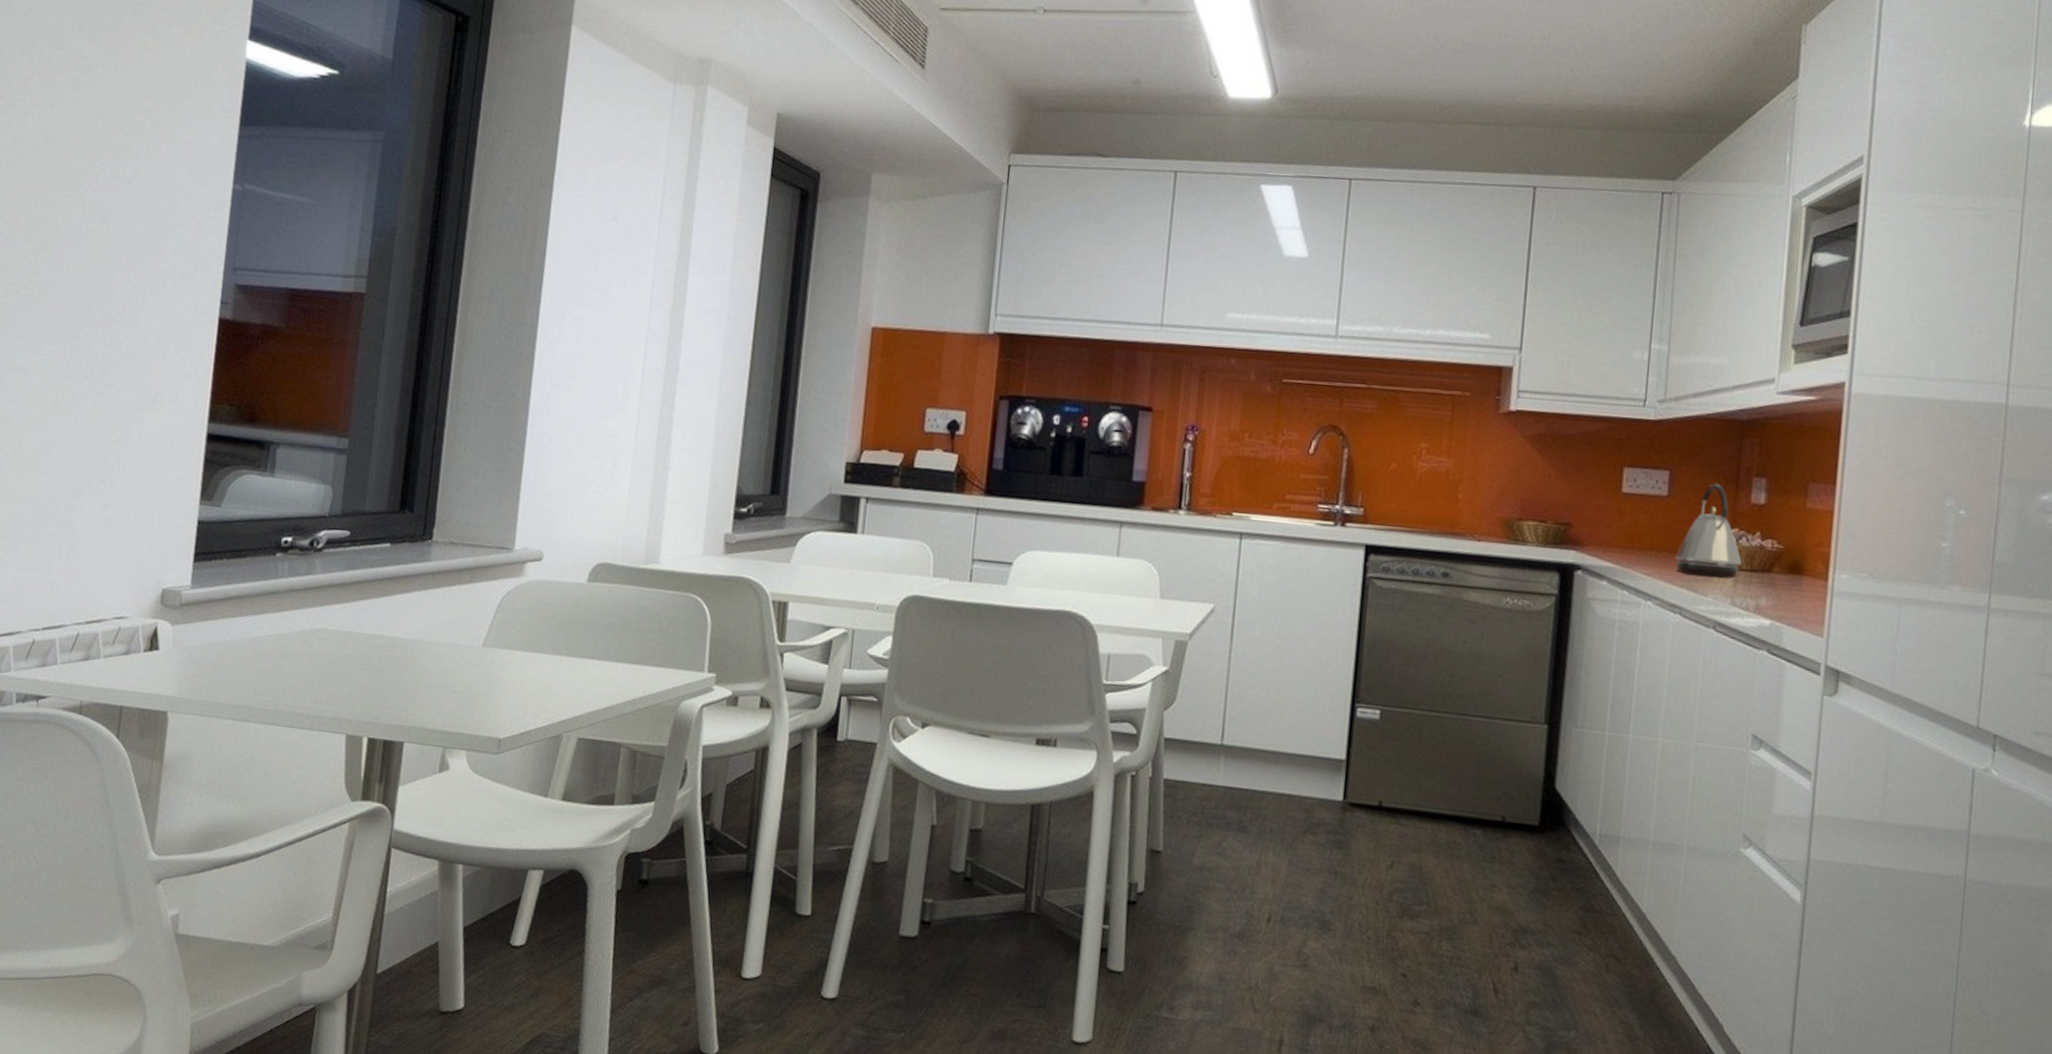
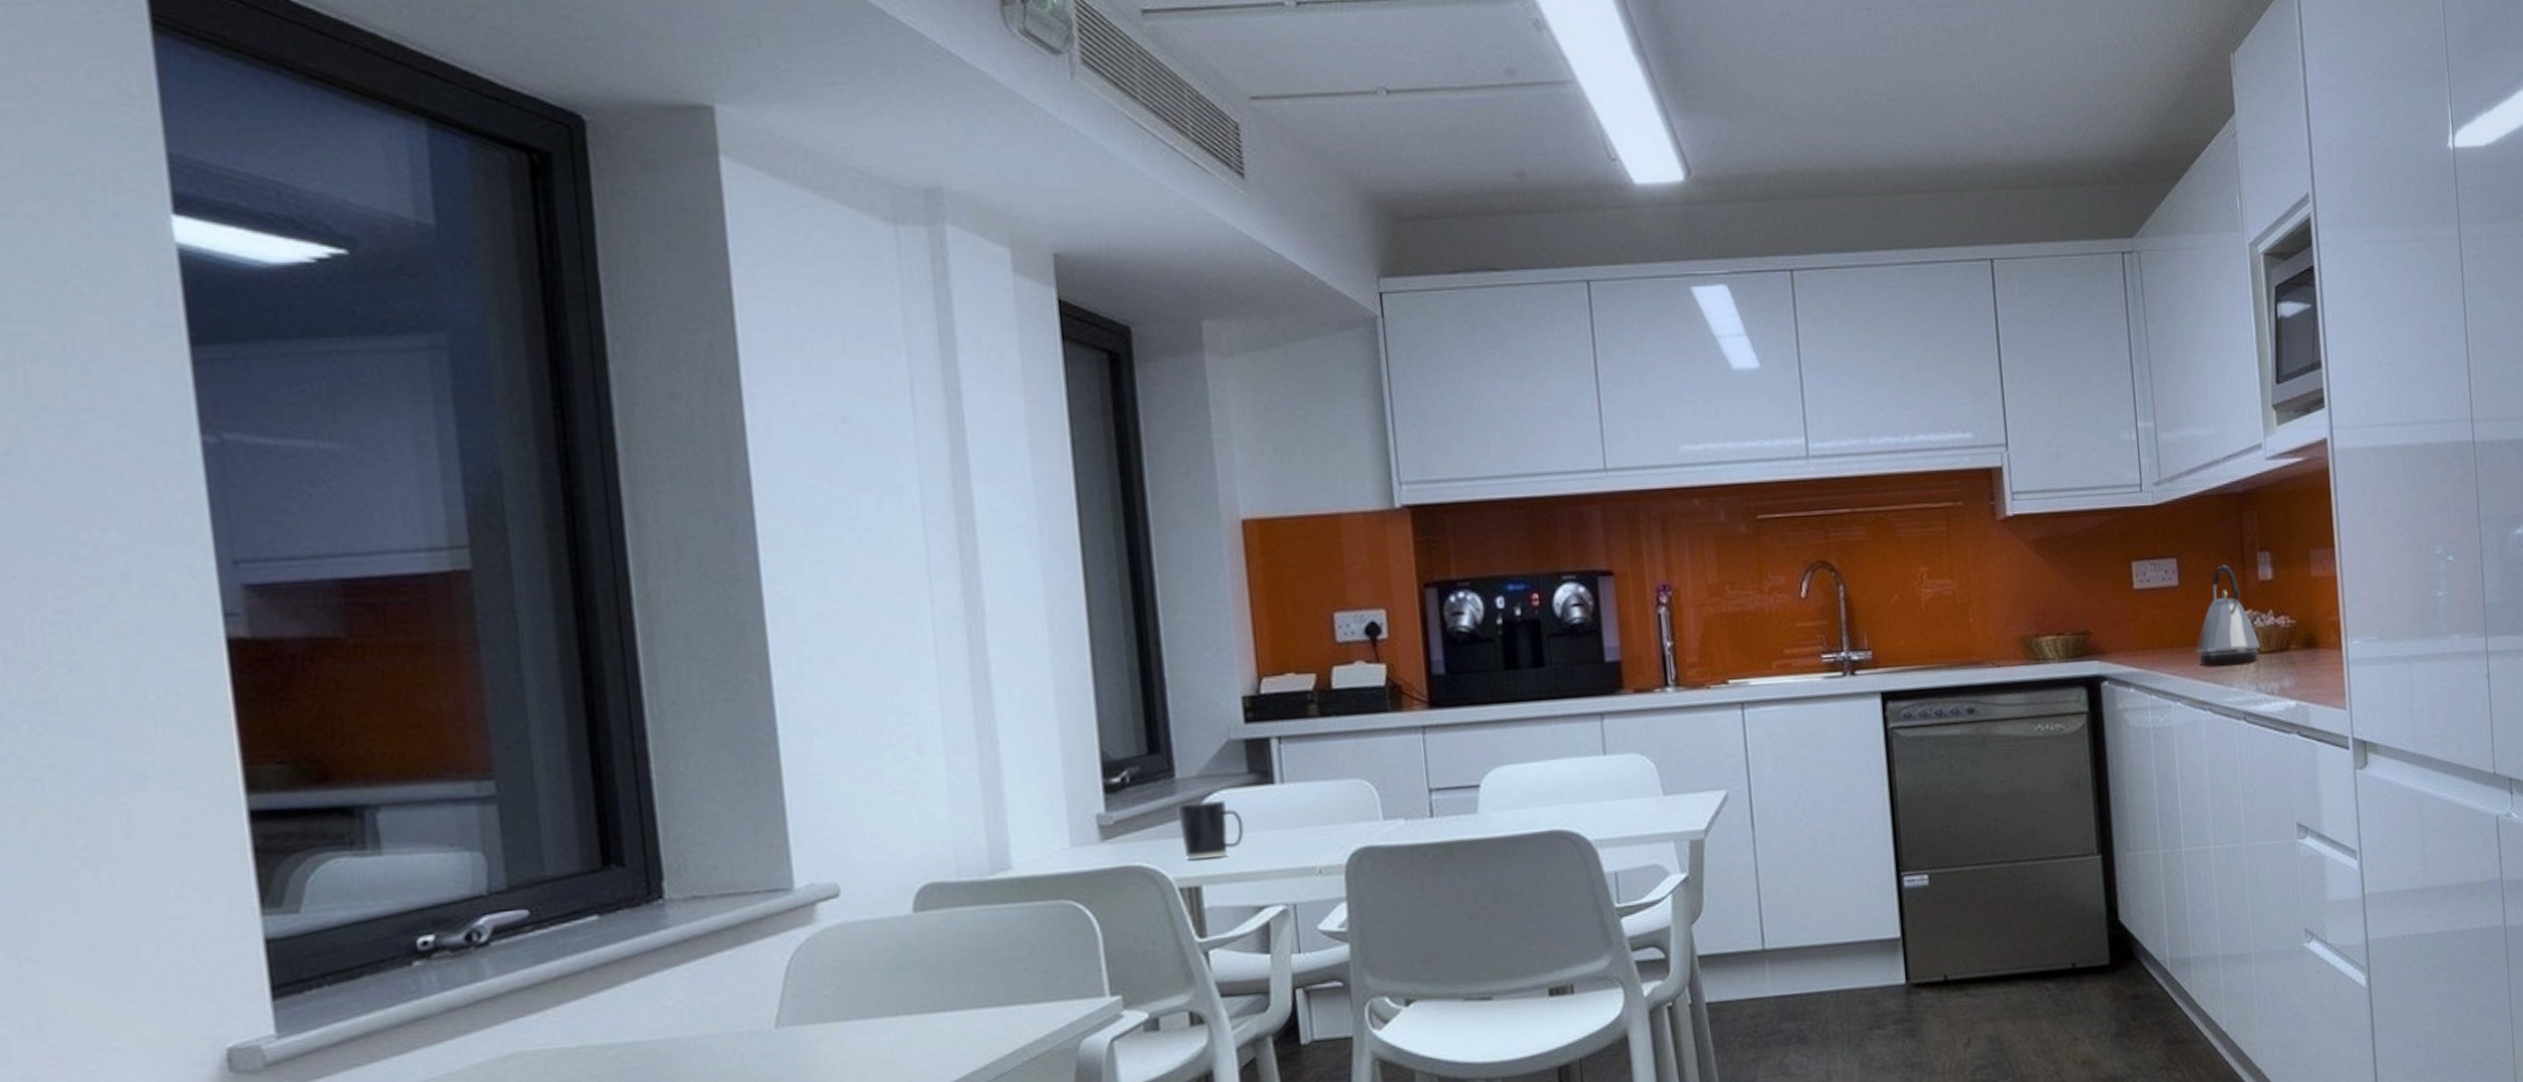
mug: none [781,536,828,583] -> present [1176,799,1244,861]

